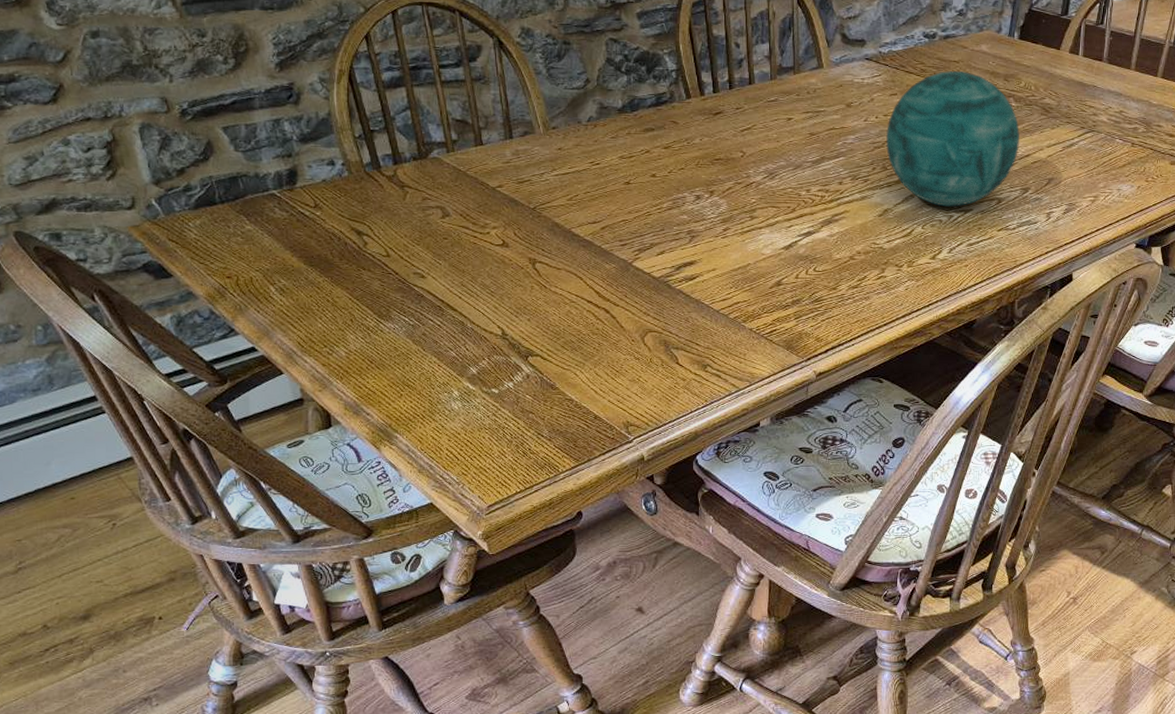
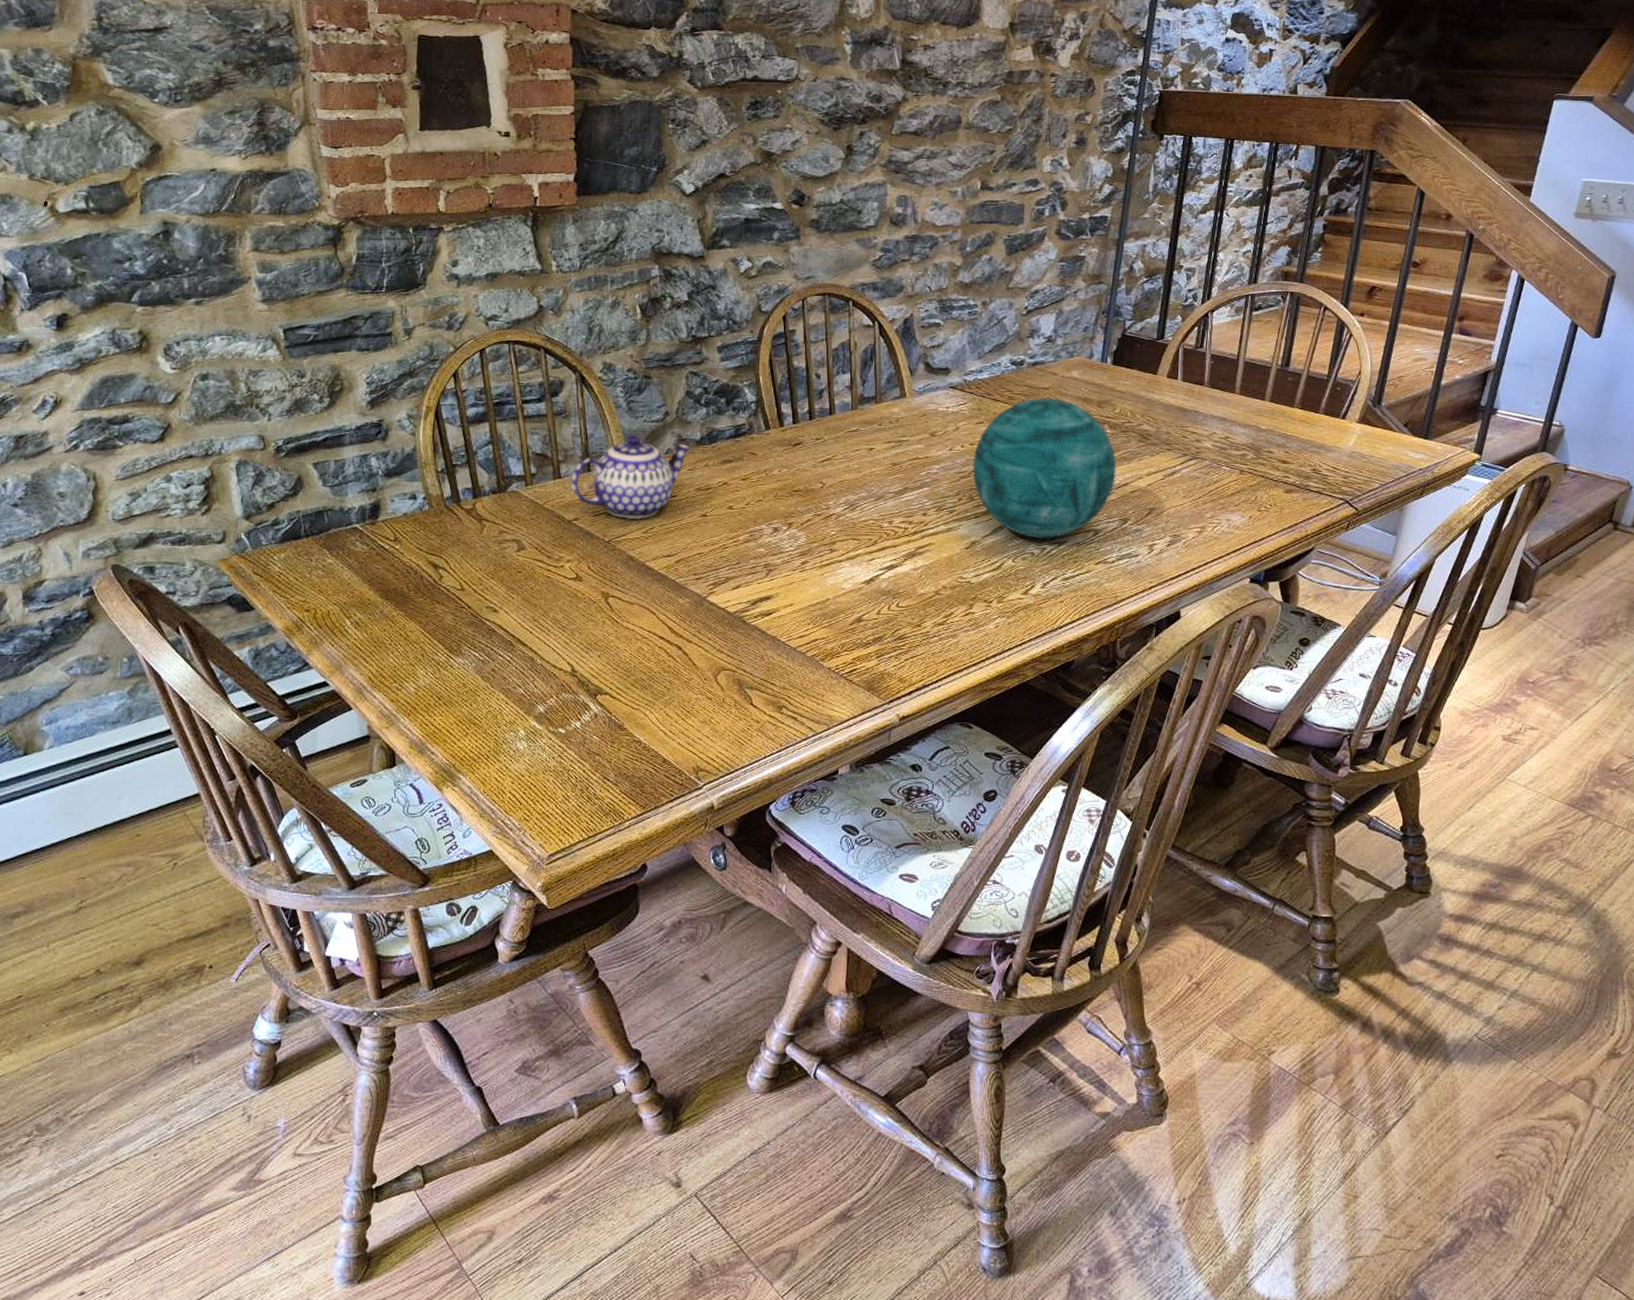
teapot: none [493,102,614,187] -> present [570,435,692,519]

